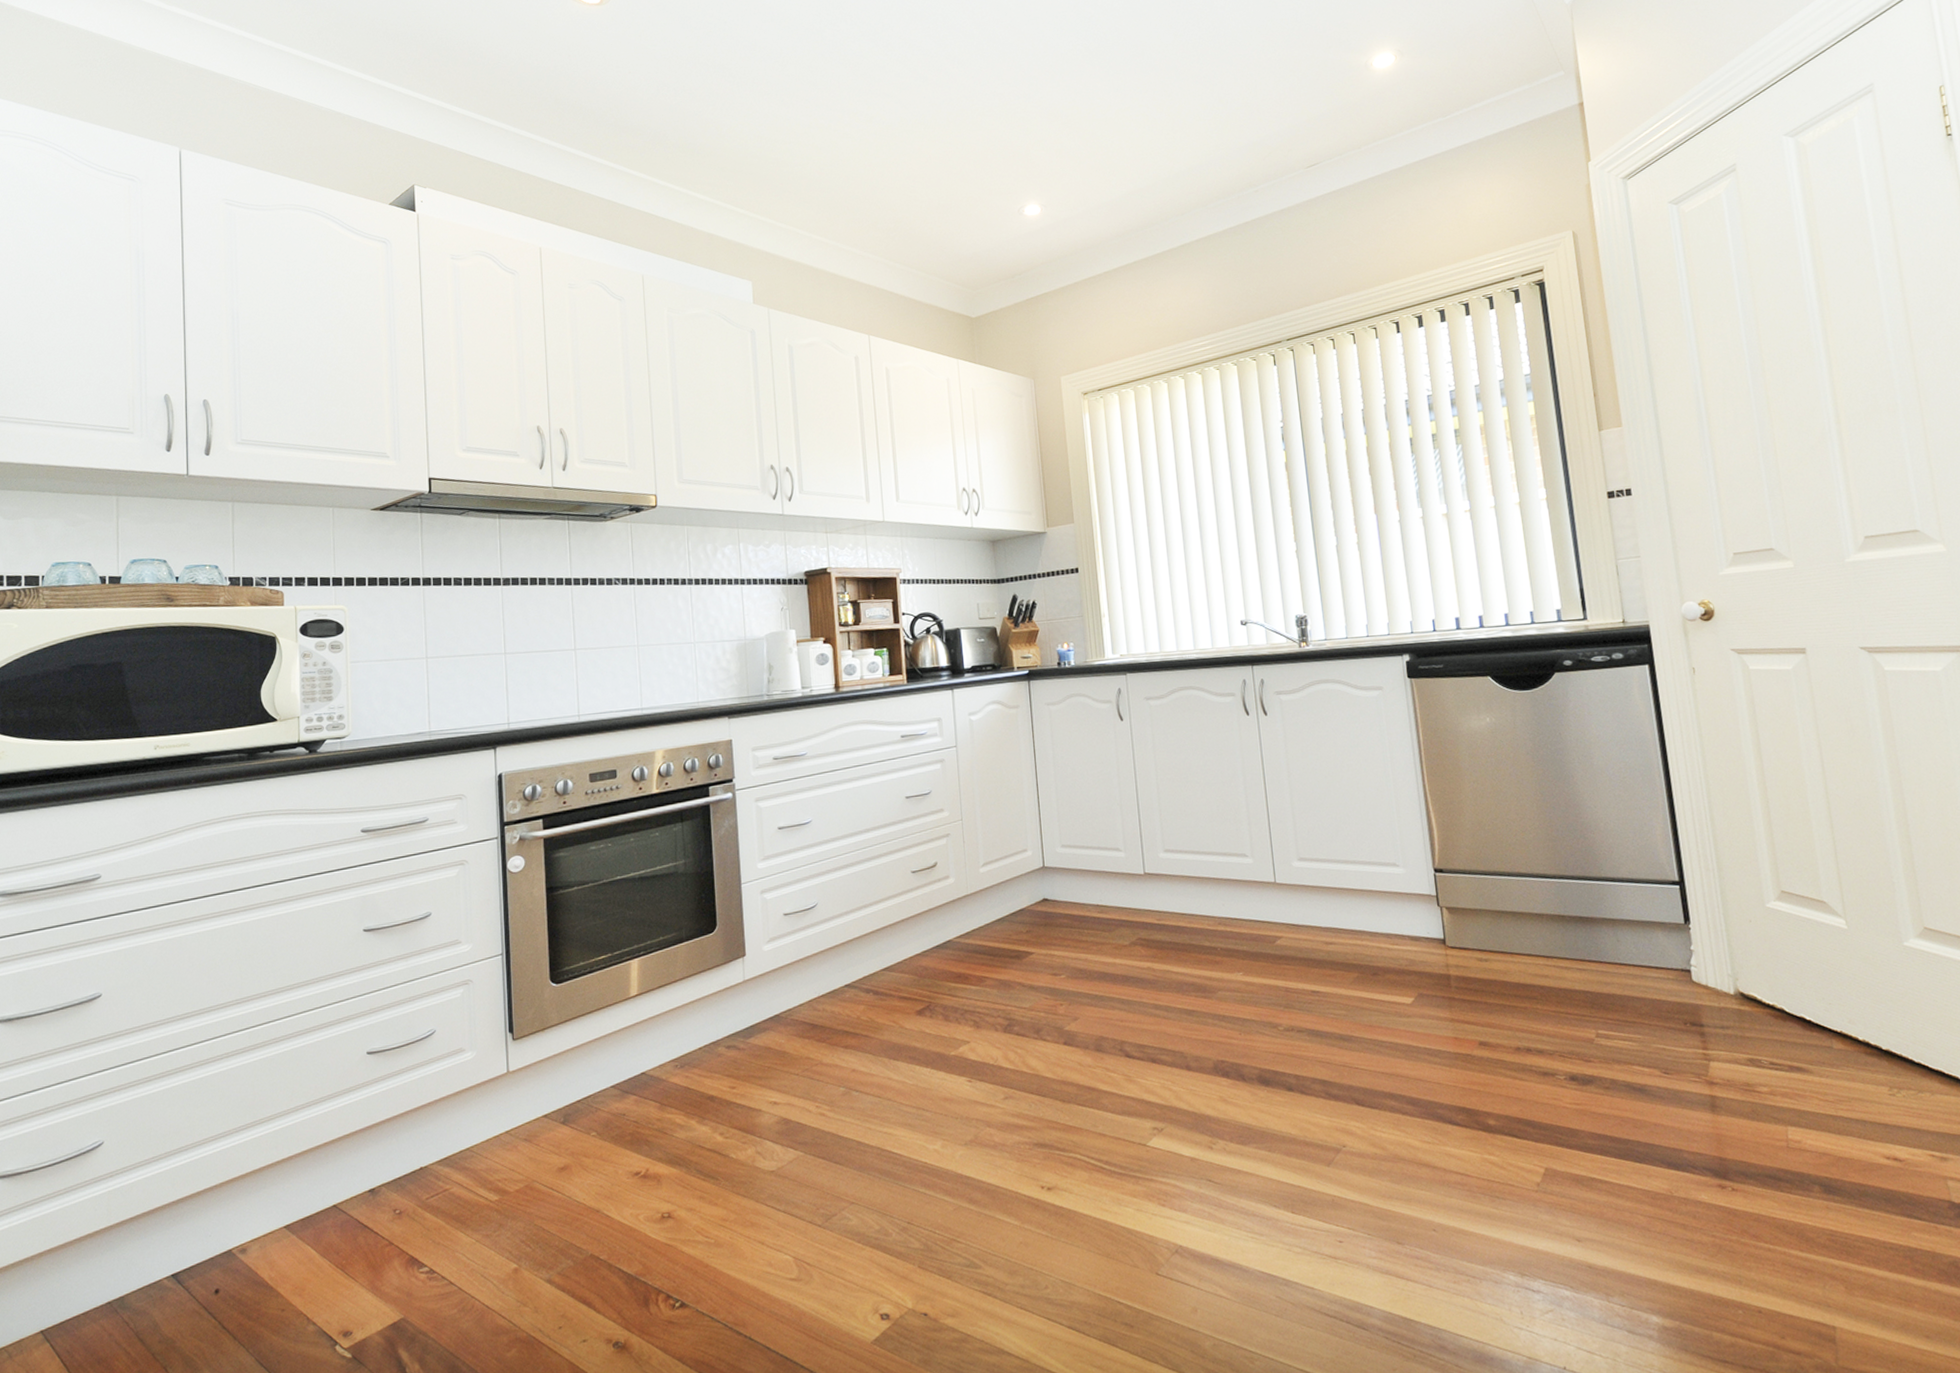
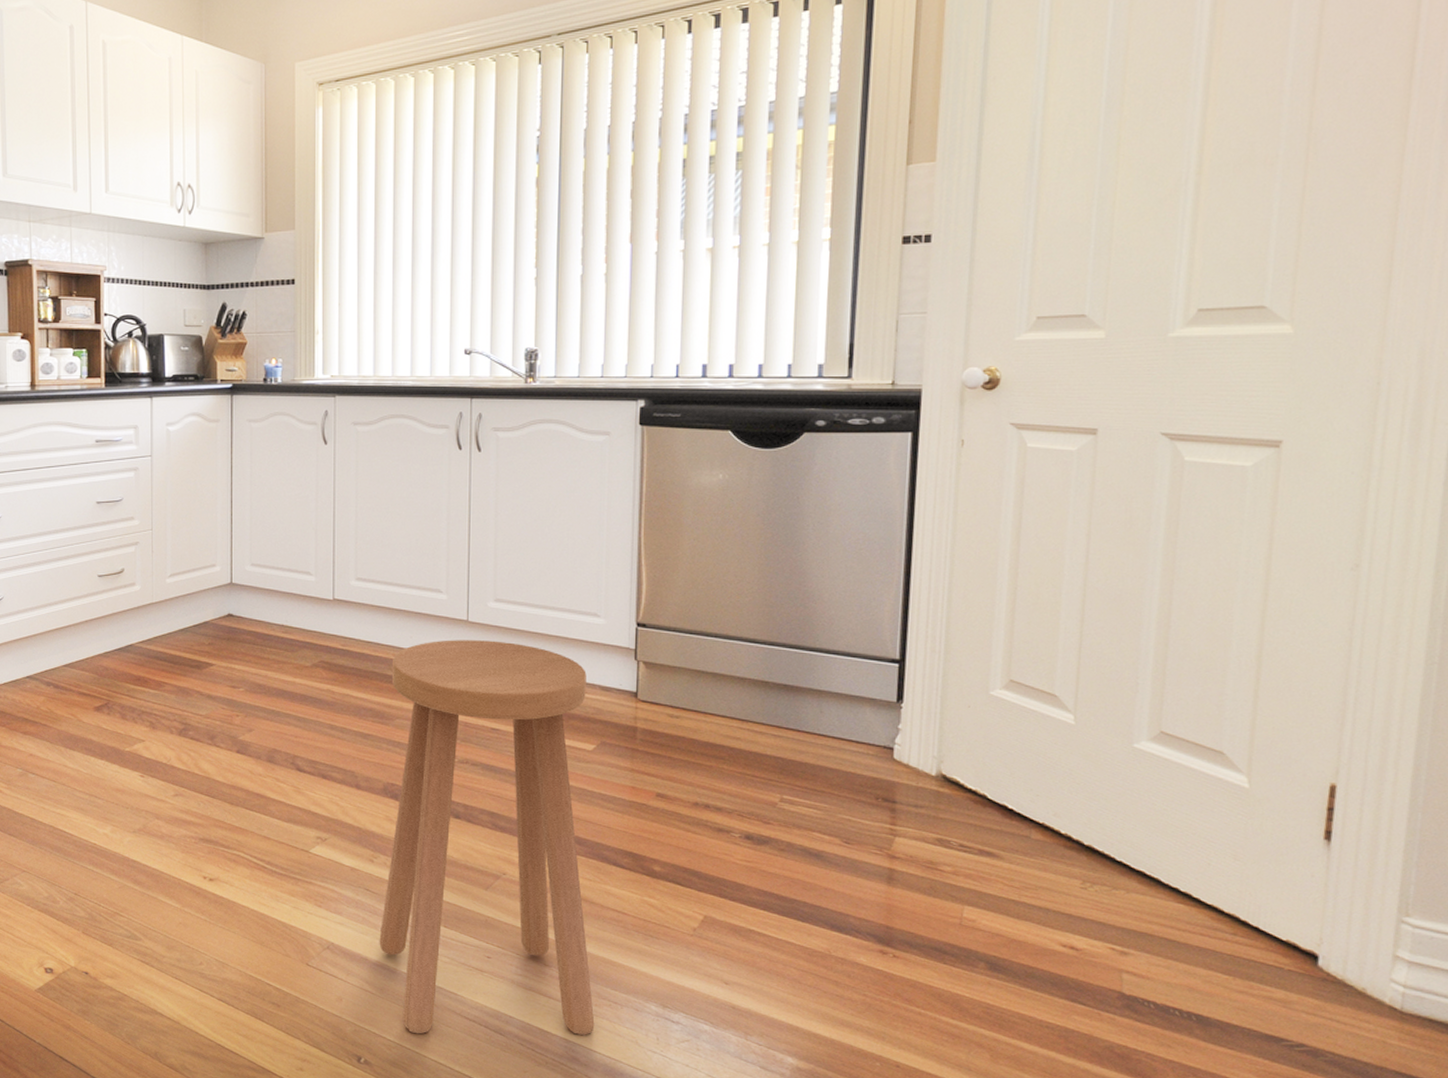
stool: none [1207,900,1457,1341] -> present [379,640,595,1035]

